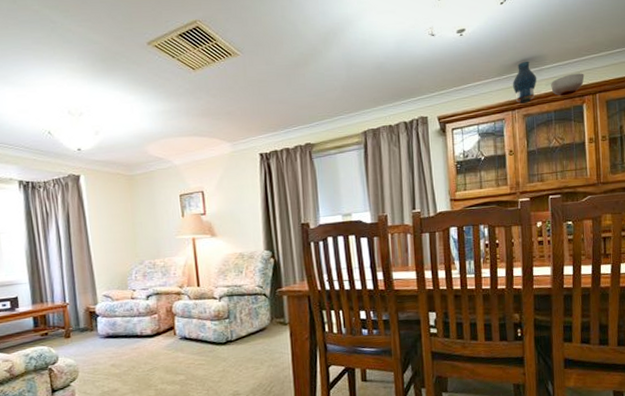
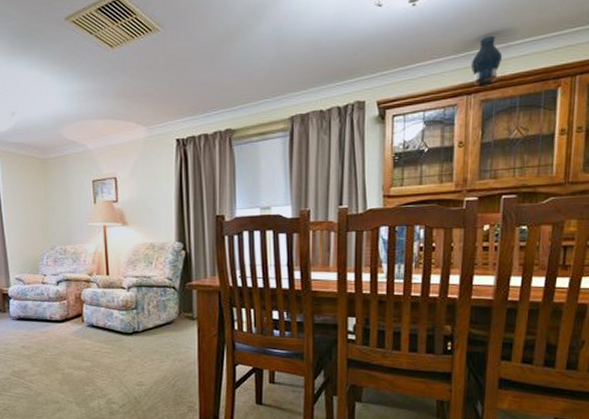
bowl: present [551,73,585,96] -> none [519,50,564,78]

